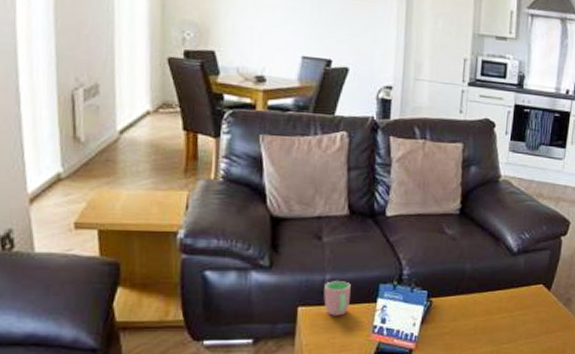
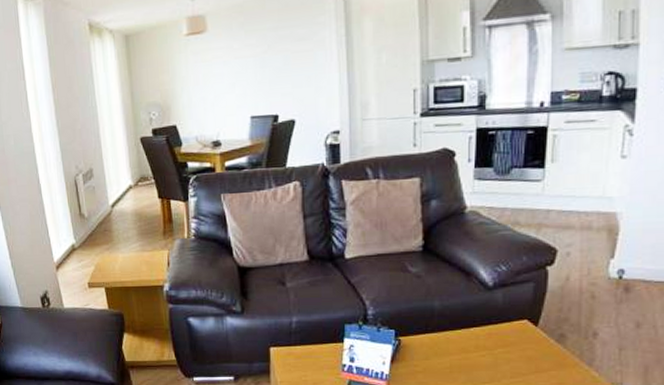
cup: present [324,281,351,316] -> none [292,323,317,355]

